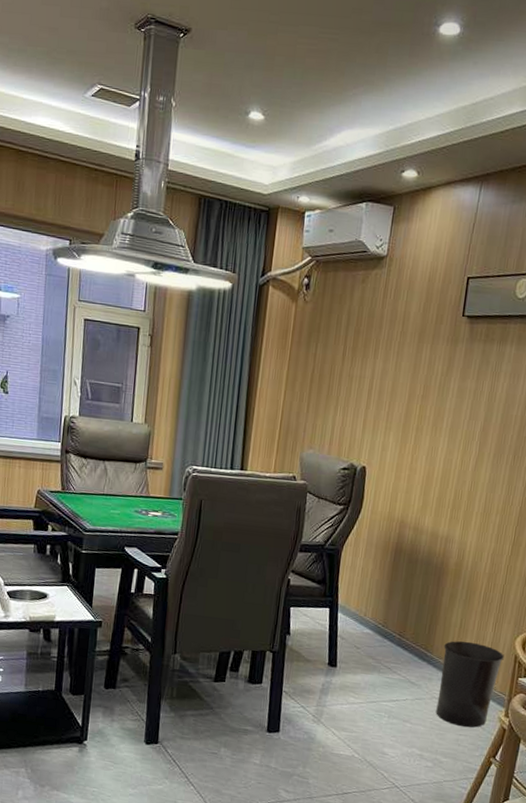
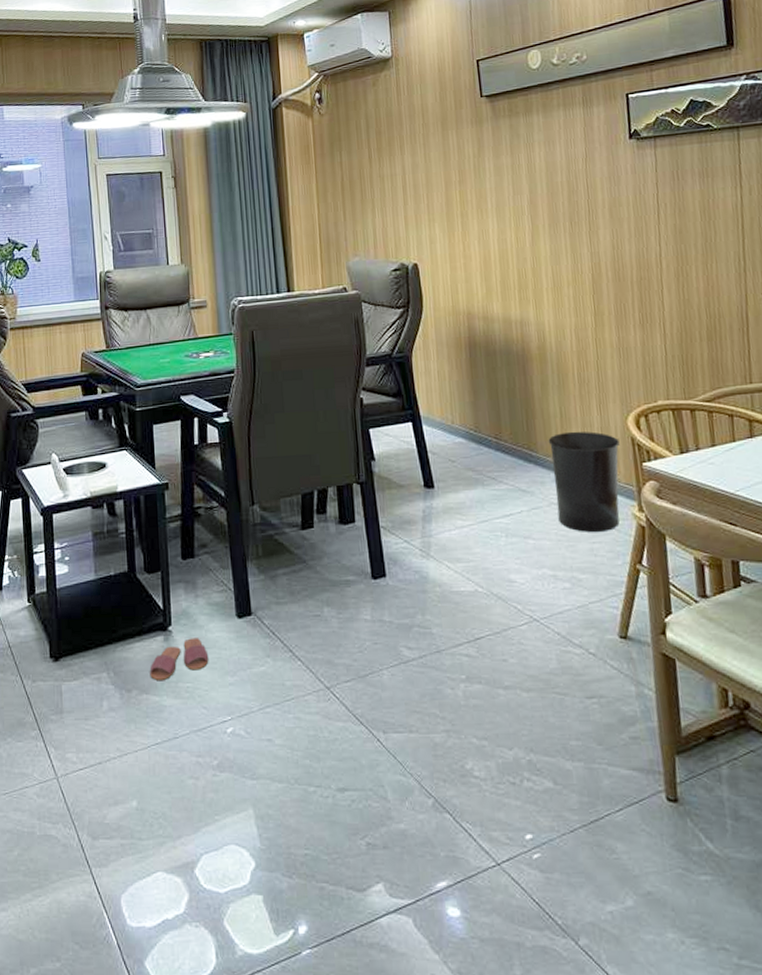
slippers: none [62,753,116,783] -> present [149,638,209,680]

